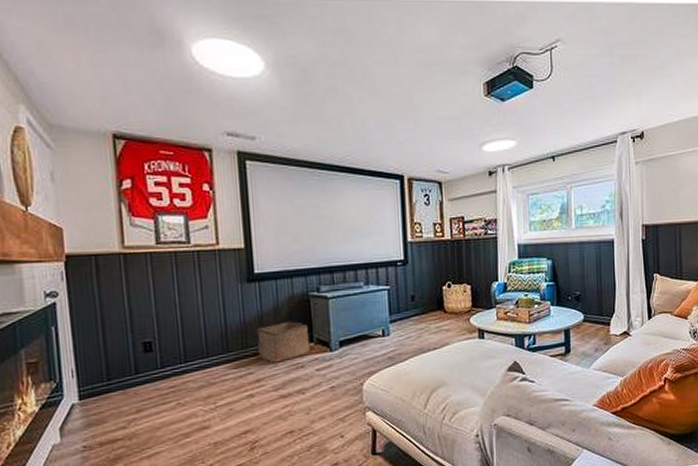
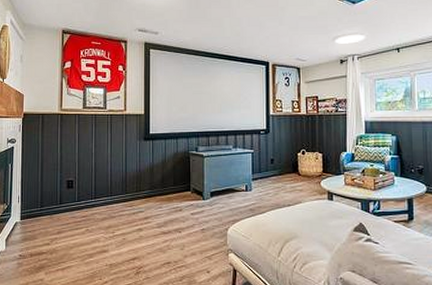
storage bin: present [257,320,311,363] -> none [148,172,188,205]

